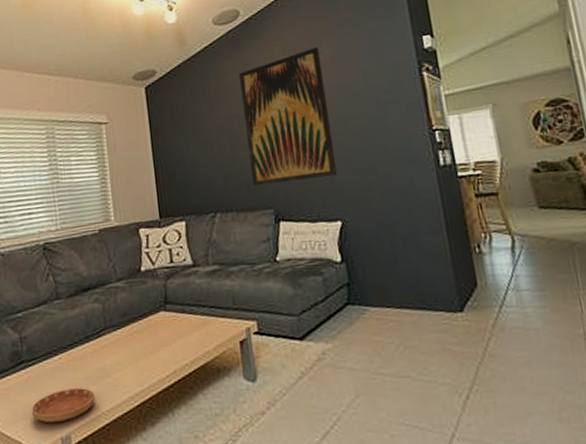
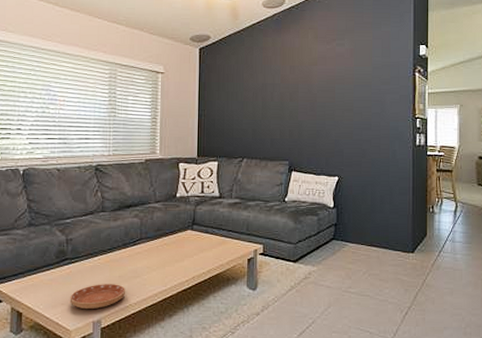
wall art: present [239,46,338,187] -> none [276,39,343,142]

